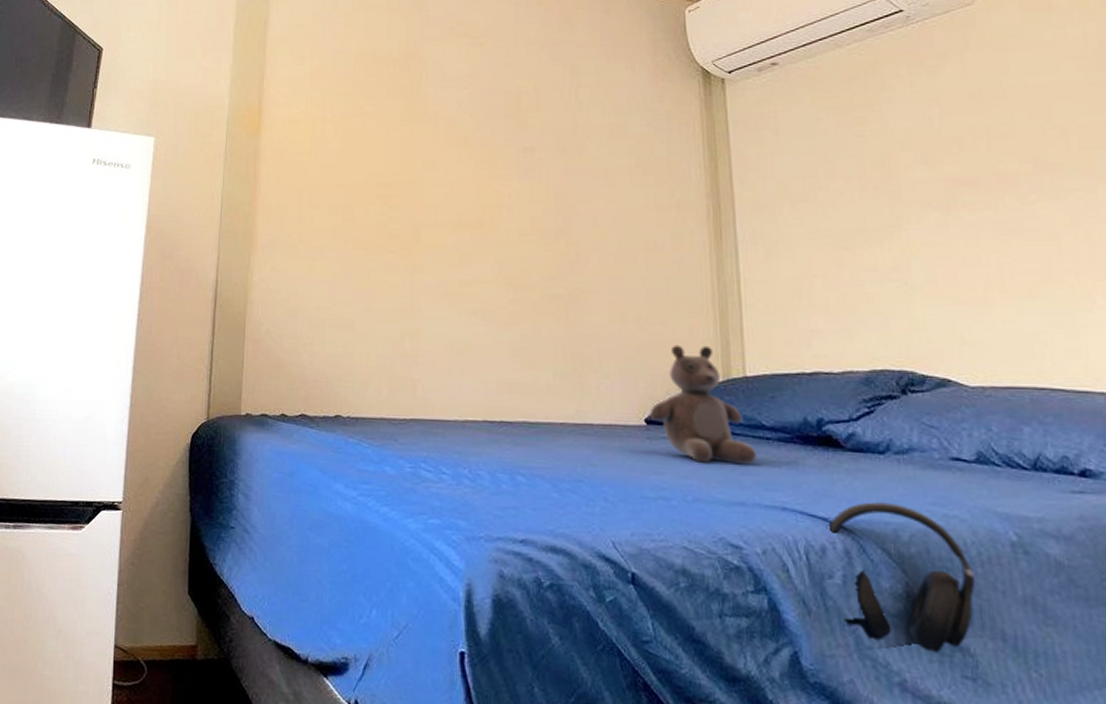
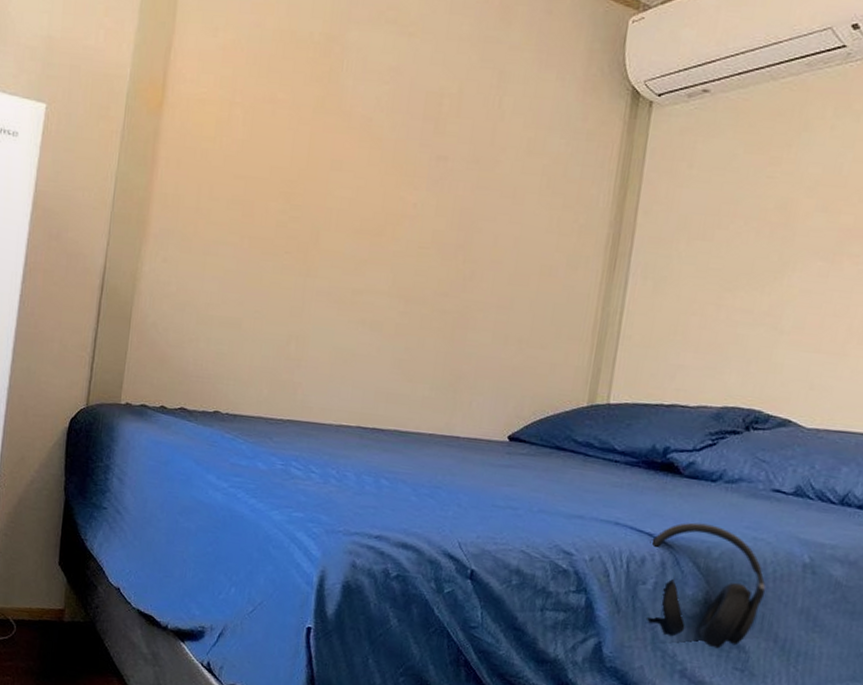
stuffed animal: present [649,344,757,465] -> none [513,369,604,484]

